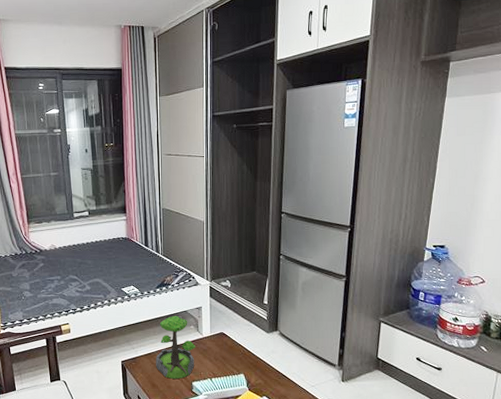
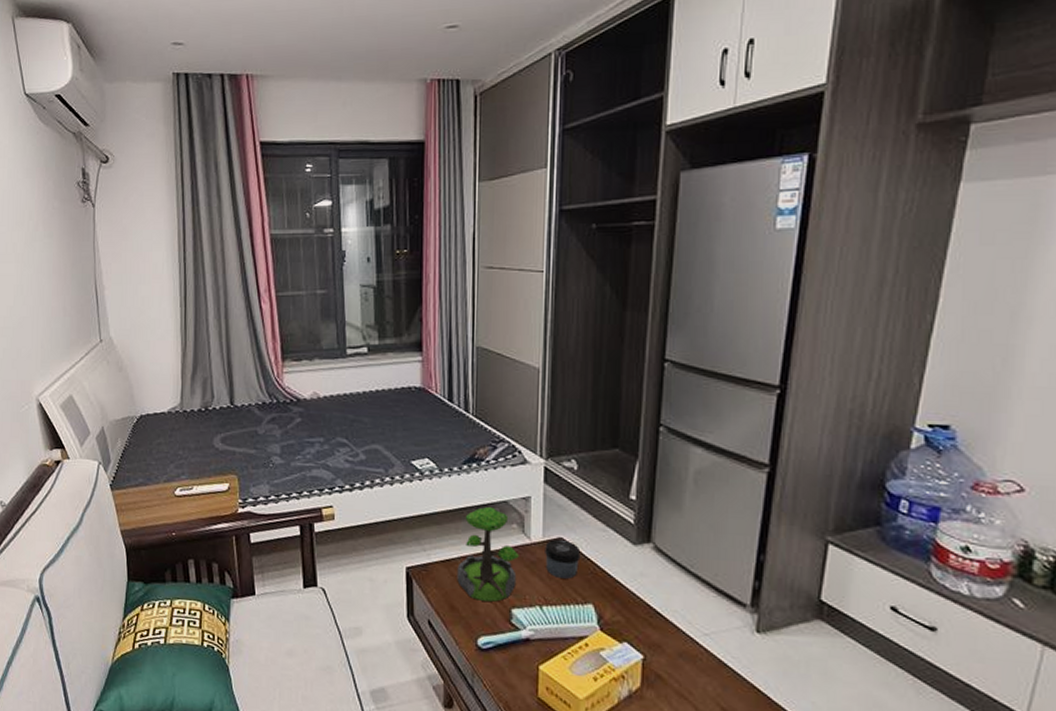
jar: none [212,333,235,359] -> present [545,539,581,579]

